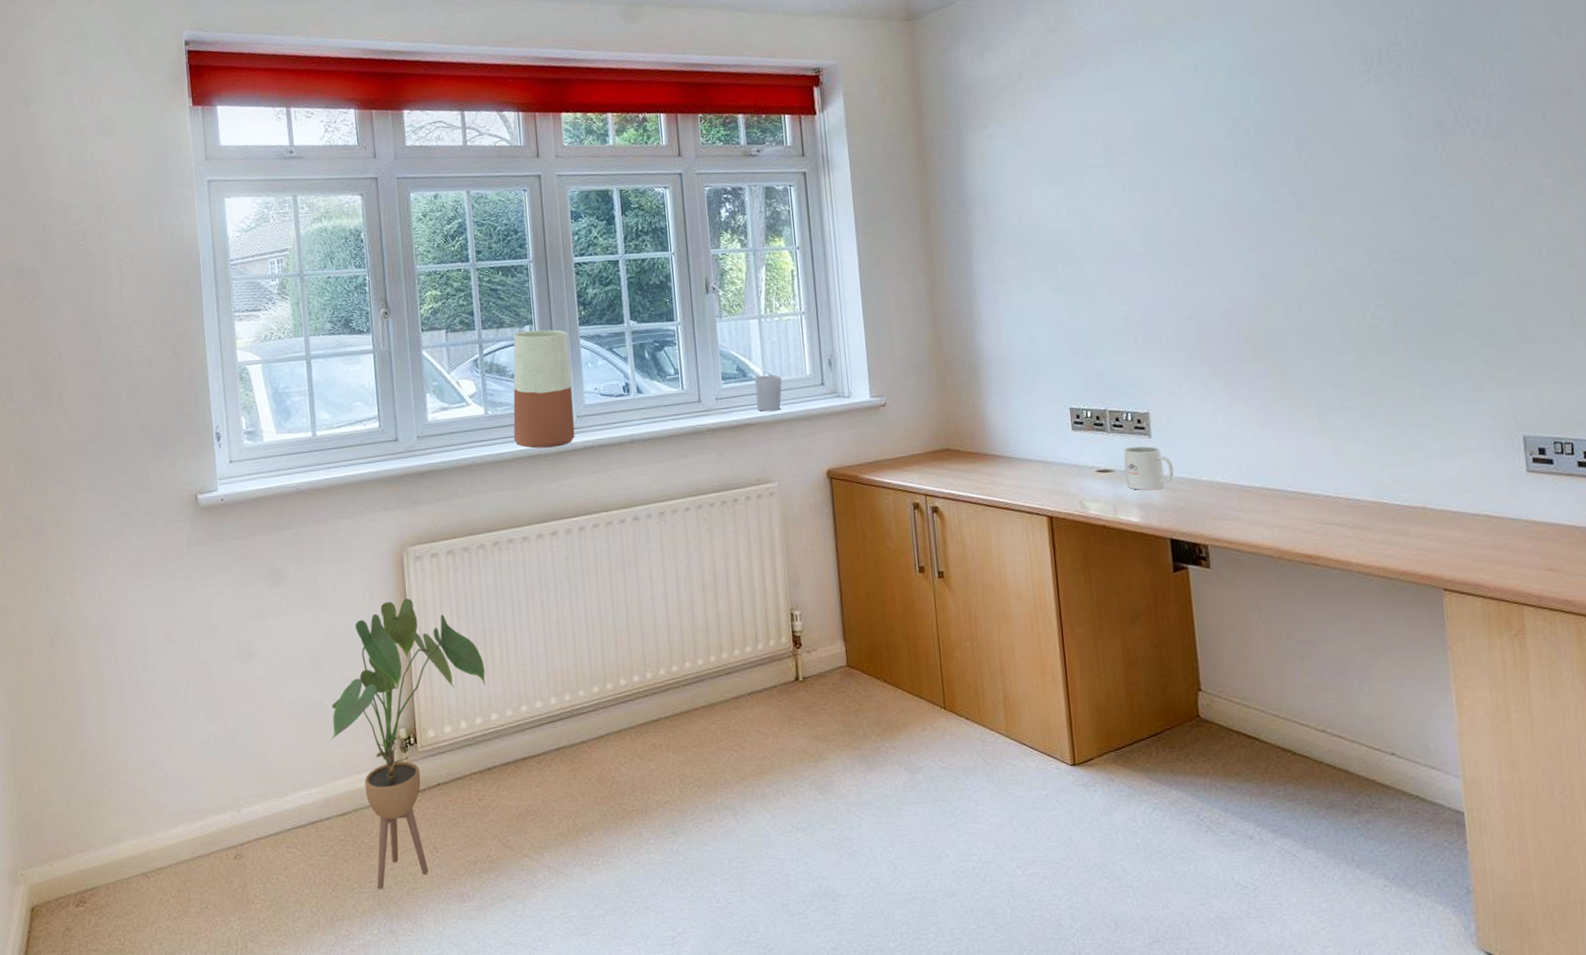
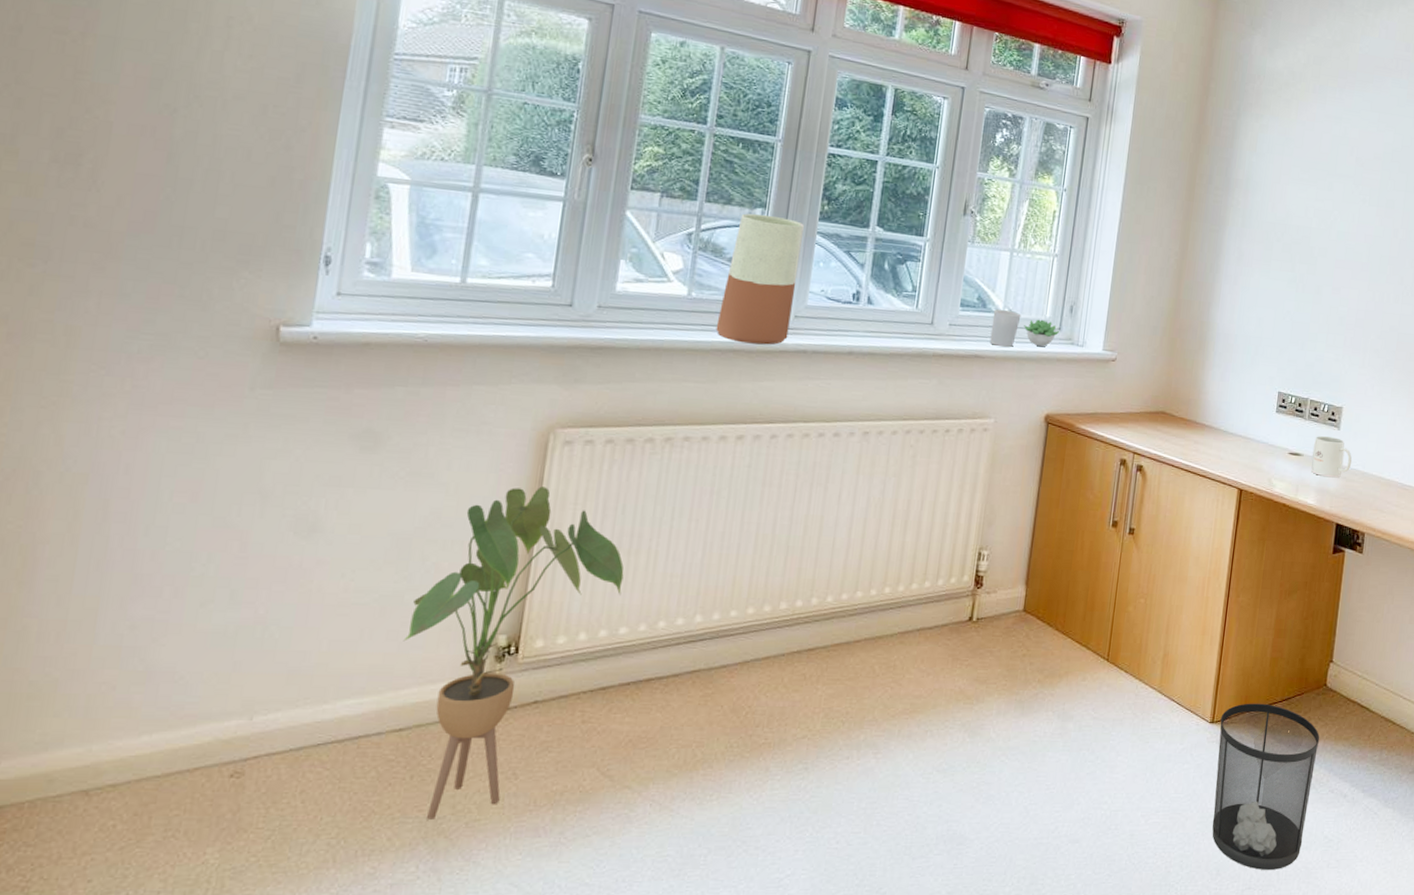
succulent plant: none [787,378,823,404] -> present [1024,319,1060,346]
waste bin: none [1082,741,1210,921] -> present [1212,703,1320,870]

